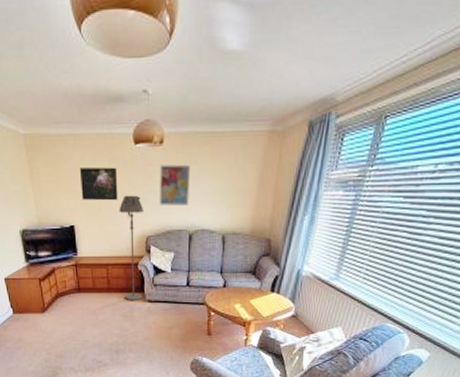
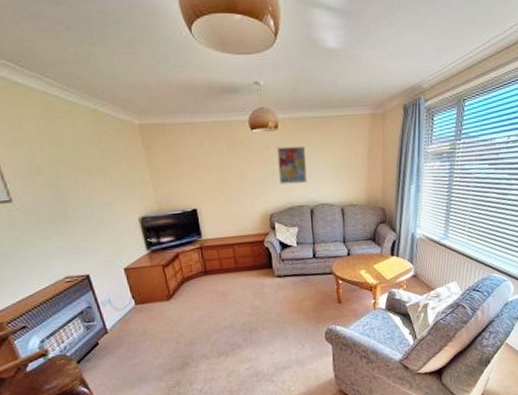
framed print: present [79,167,118,201] -> none [198,151,240,184]
floor lamp: present [119,195,143,301] -> none [240,176,271,278]

